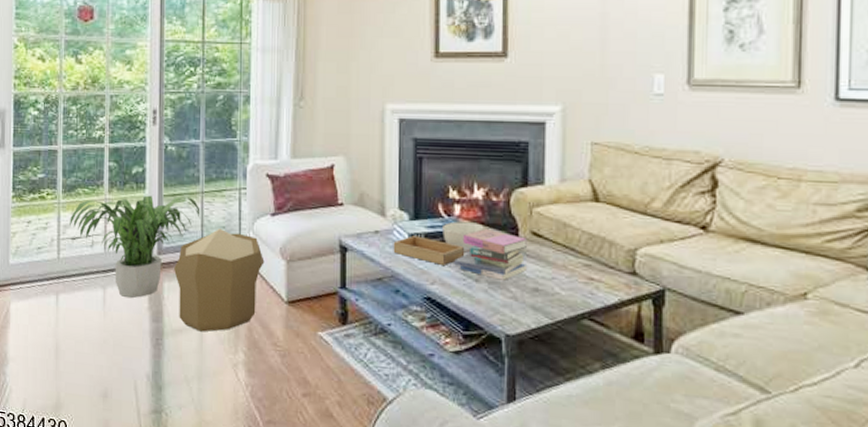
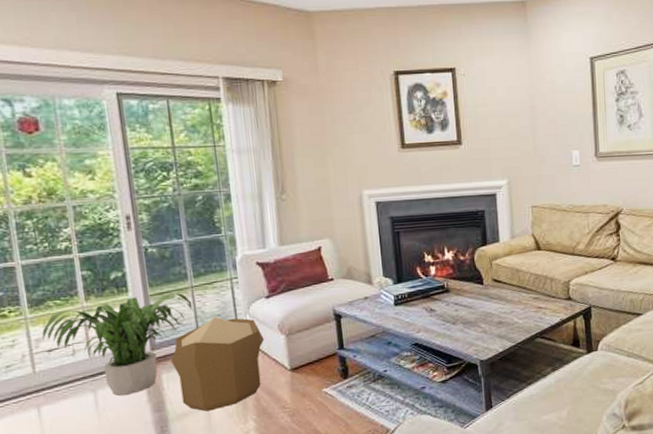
tray: present [393,235,465,265] -> none [381,296,443,316]
bowl: present [443,221,486,253] -> none [422,278,457,304]
books: present [454,229,528,280] -> none [434,282,493,320]

